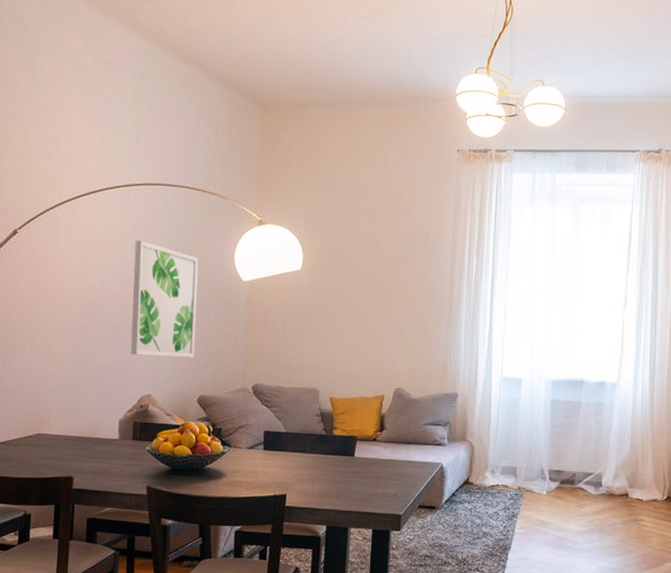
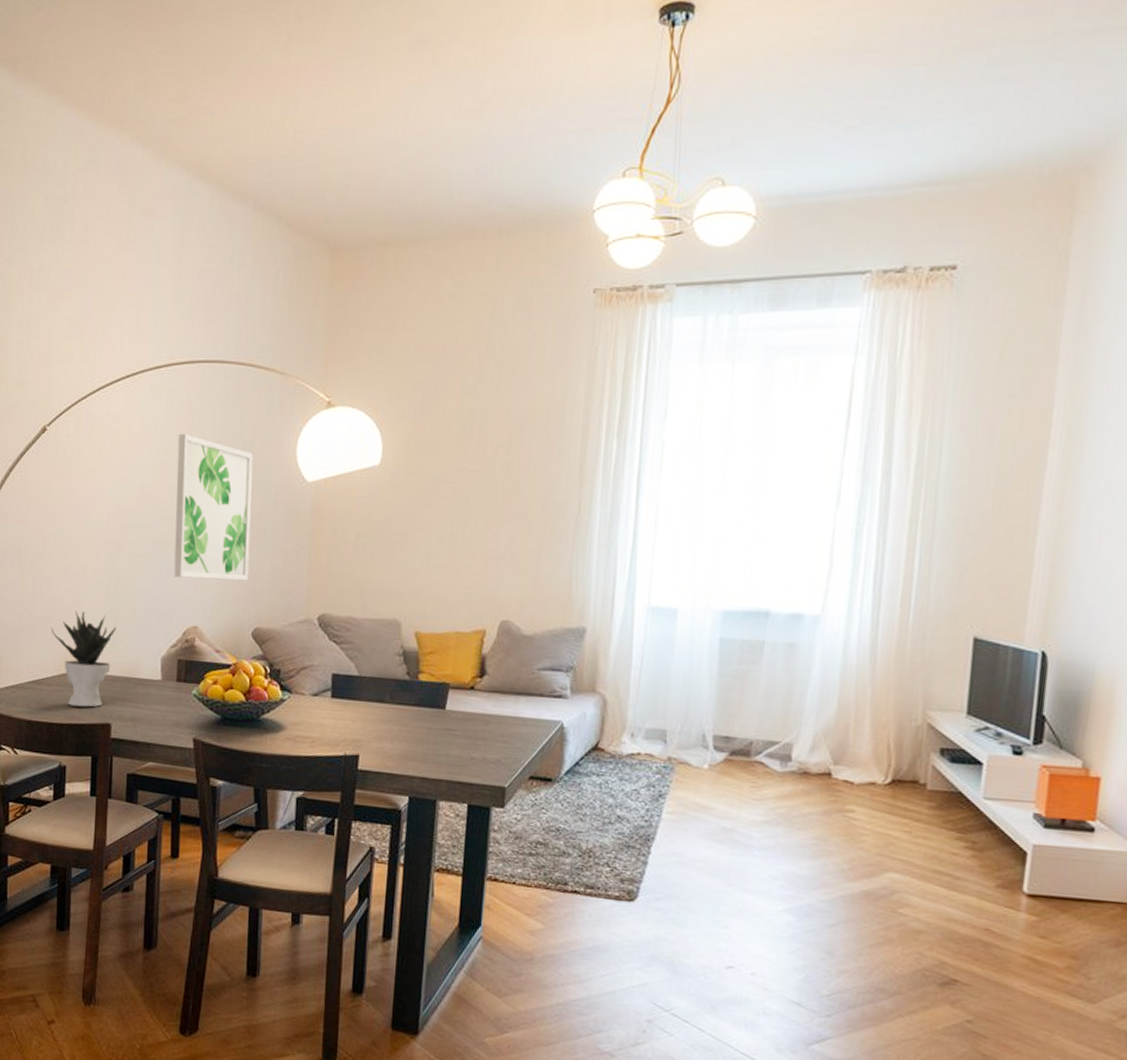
potted plant: none [18,383,79,464] -> present [50,611,116,708]

